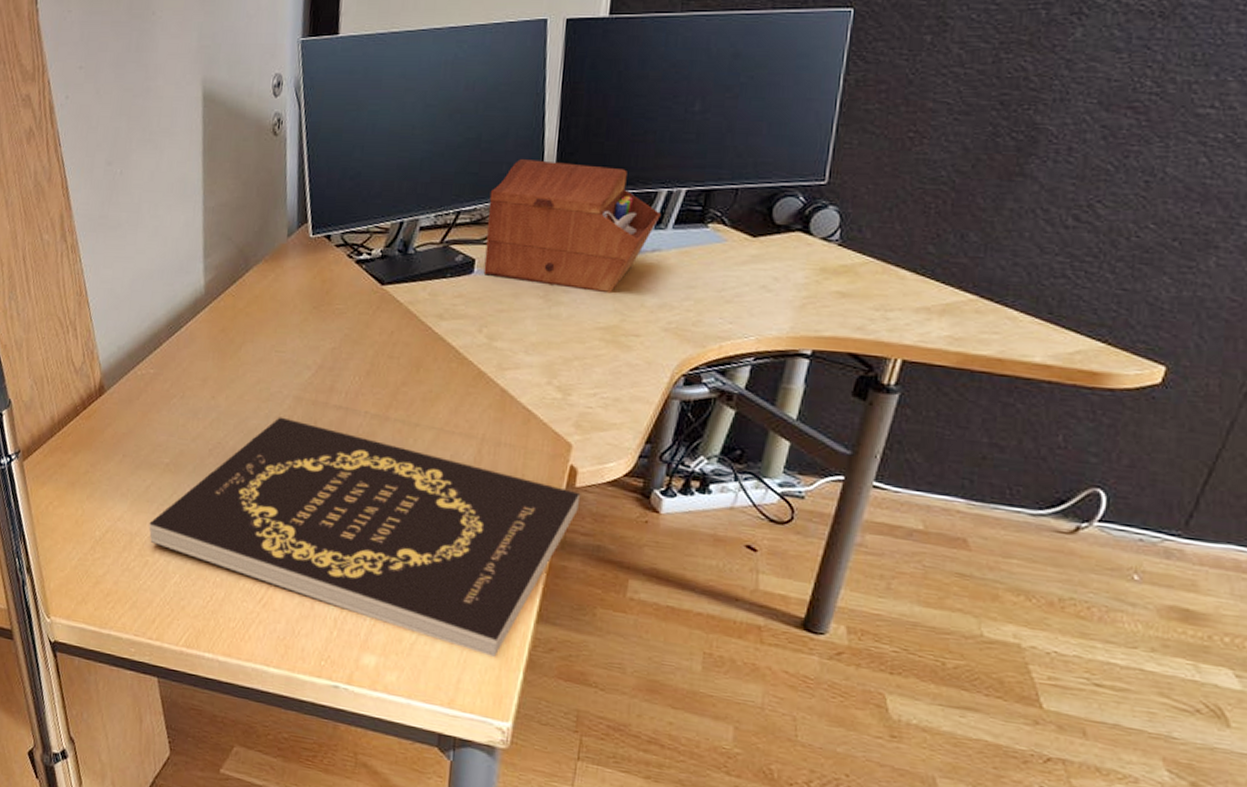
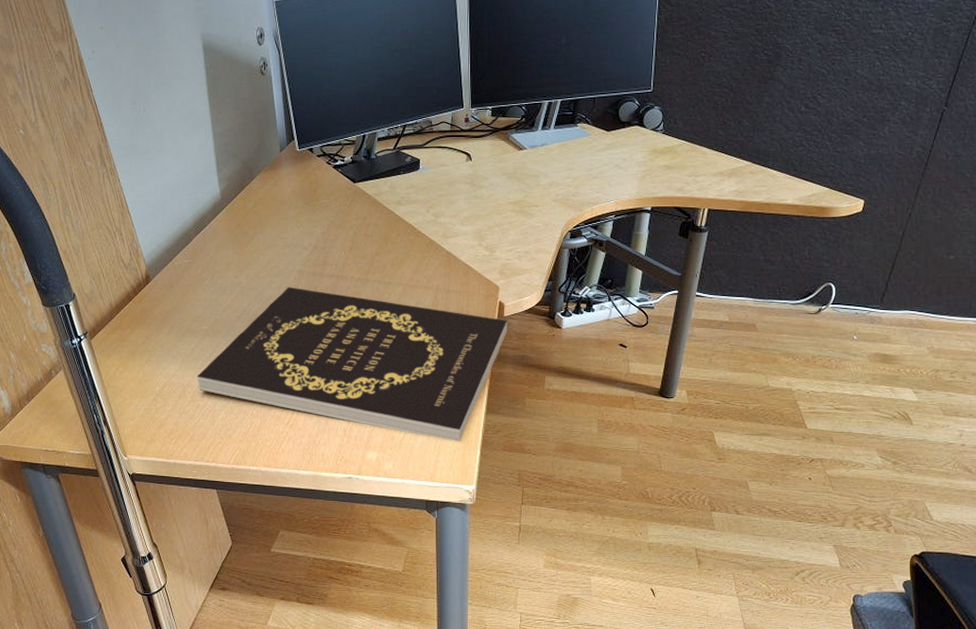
sewing box: present [483,159,661,294] -> none [426,84,545,178]

